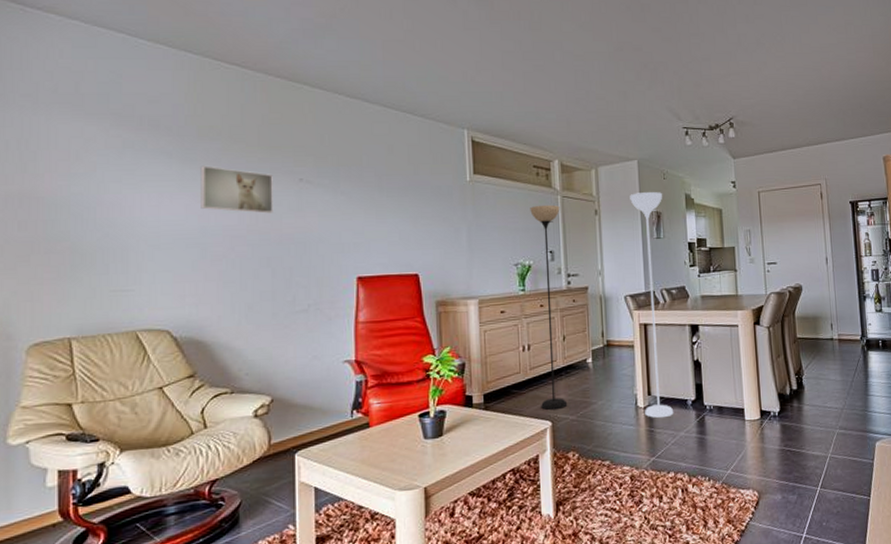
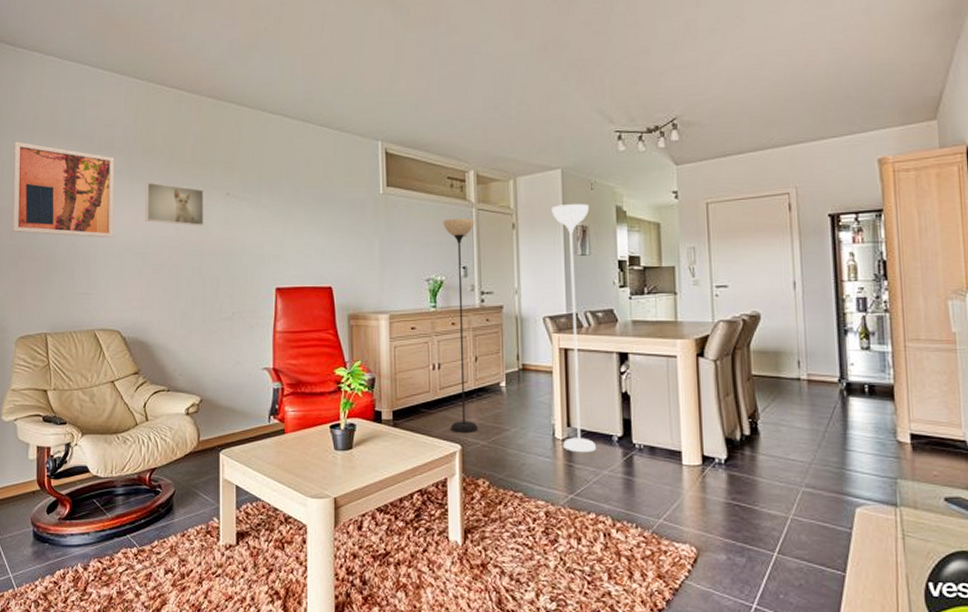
wall art: none [21,116,160,228] -> present [12,141,114,238]

